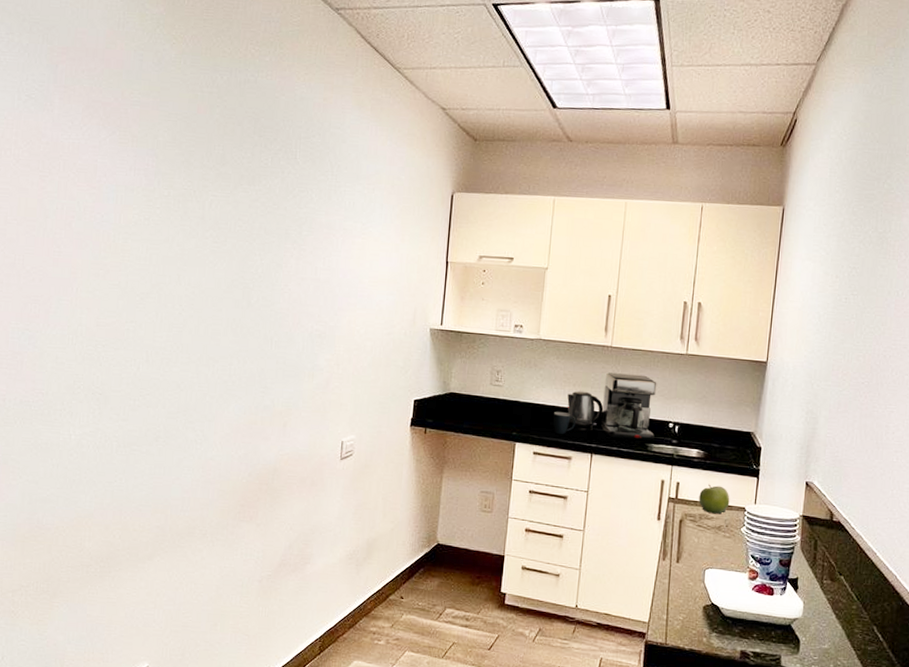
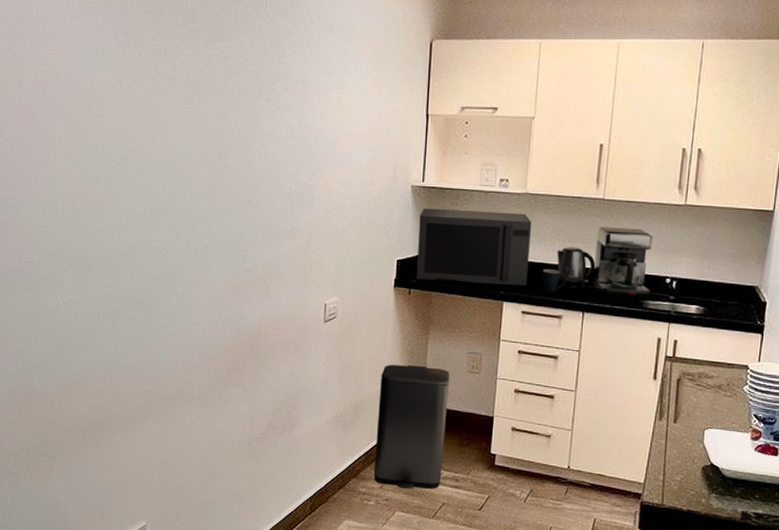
pedal bin: none [384,503,463,629] -> present [373,365,450,490]
microwave: none [433,350,544,427] -> present [417,207,532,286]
fruit: present [699,484,730,515] -> none [698,341,732,373]

